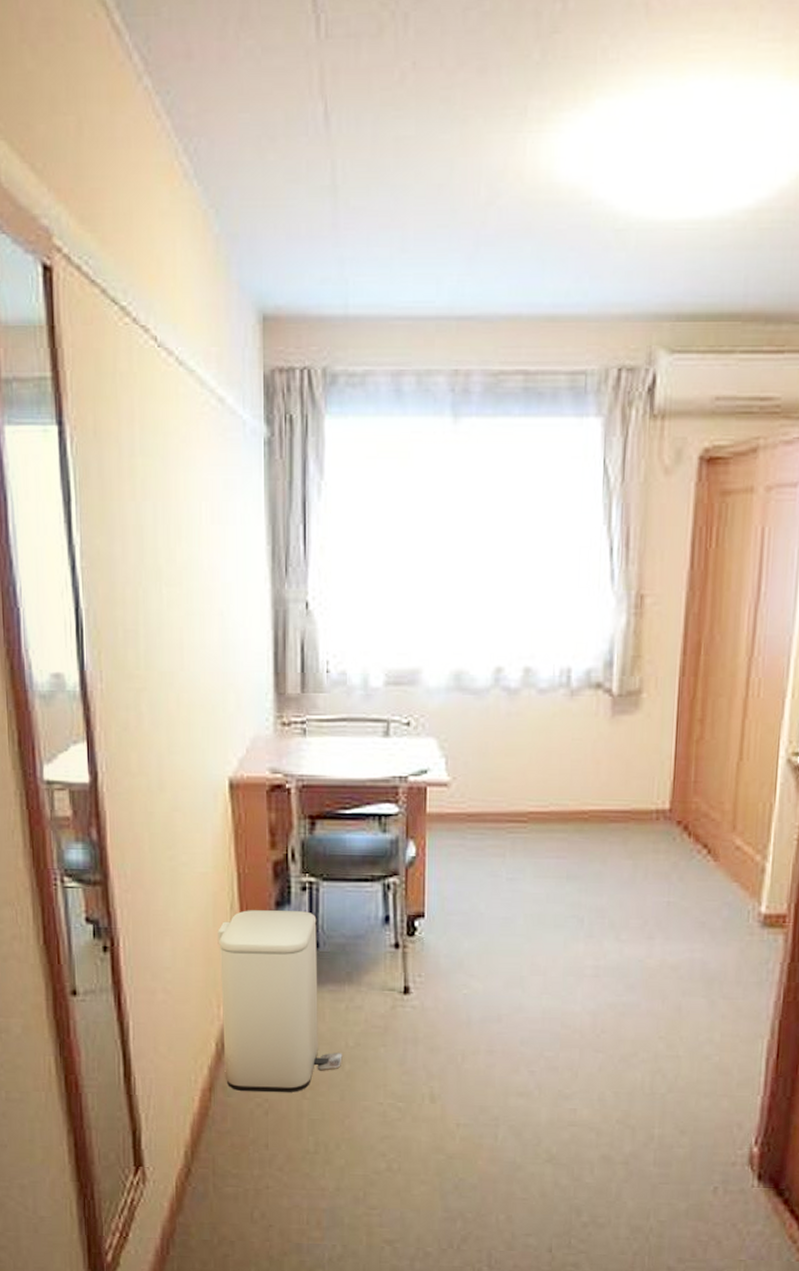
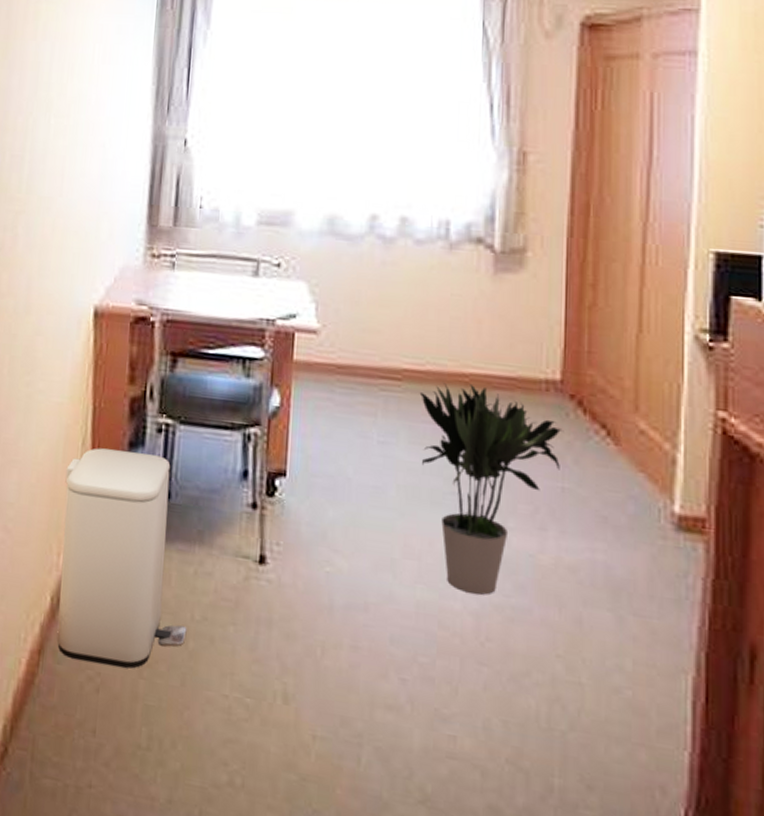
potted plant: none [543,820,671,997] -> present [419,383,564,595]

